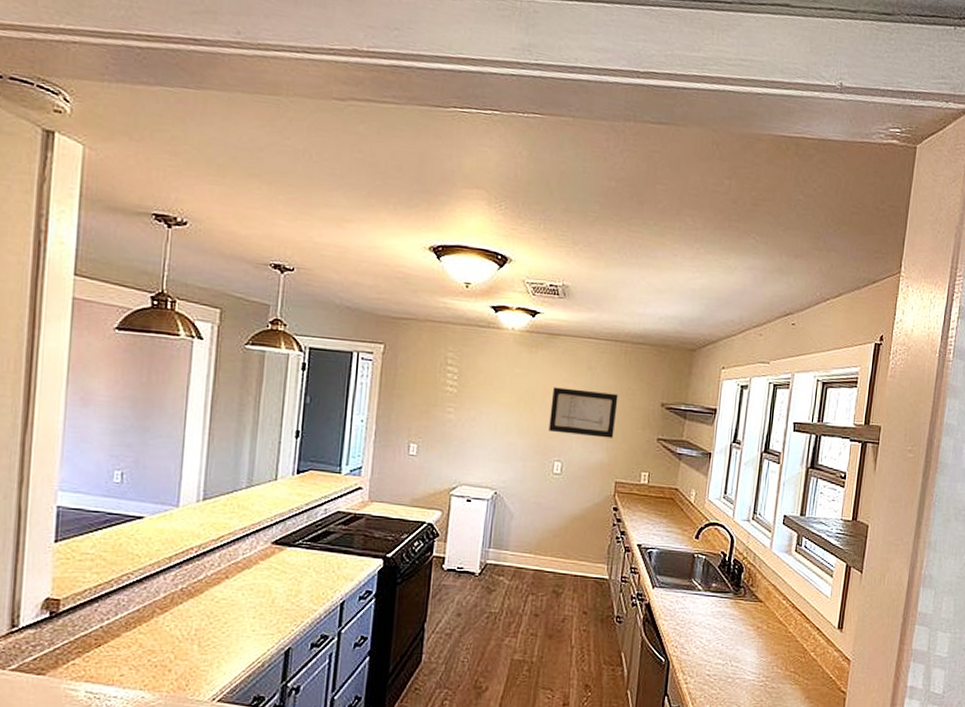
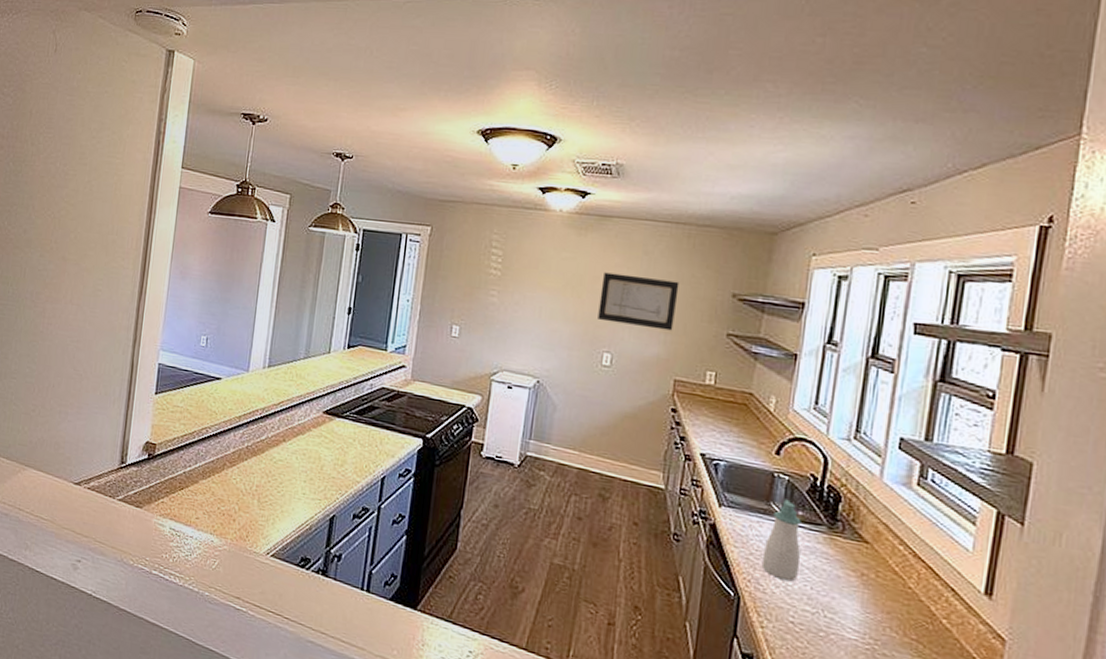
soap bottle: none [685,575,715,642] -> present [761,499,802,582]

